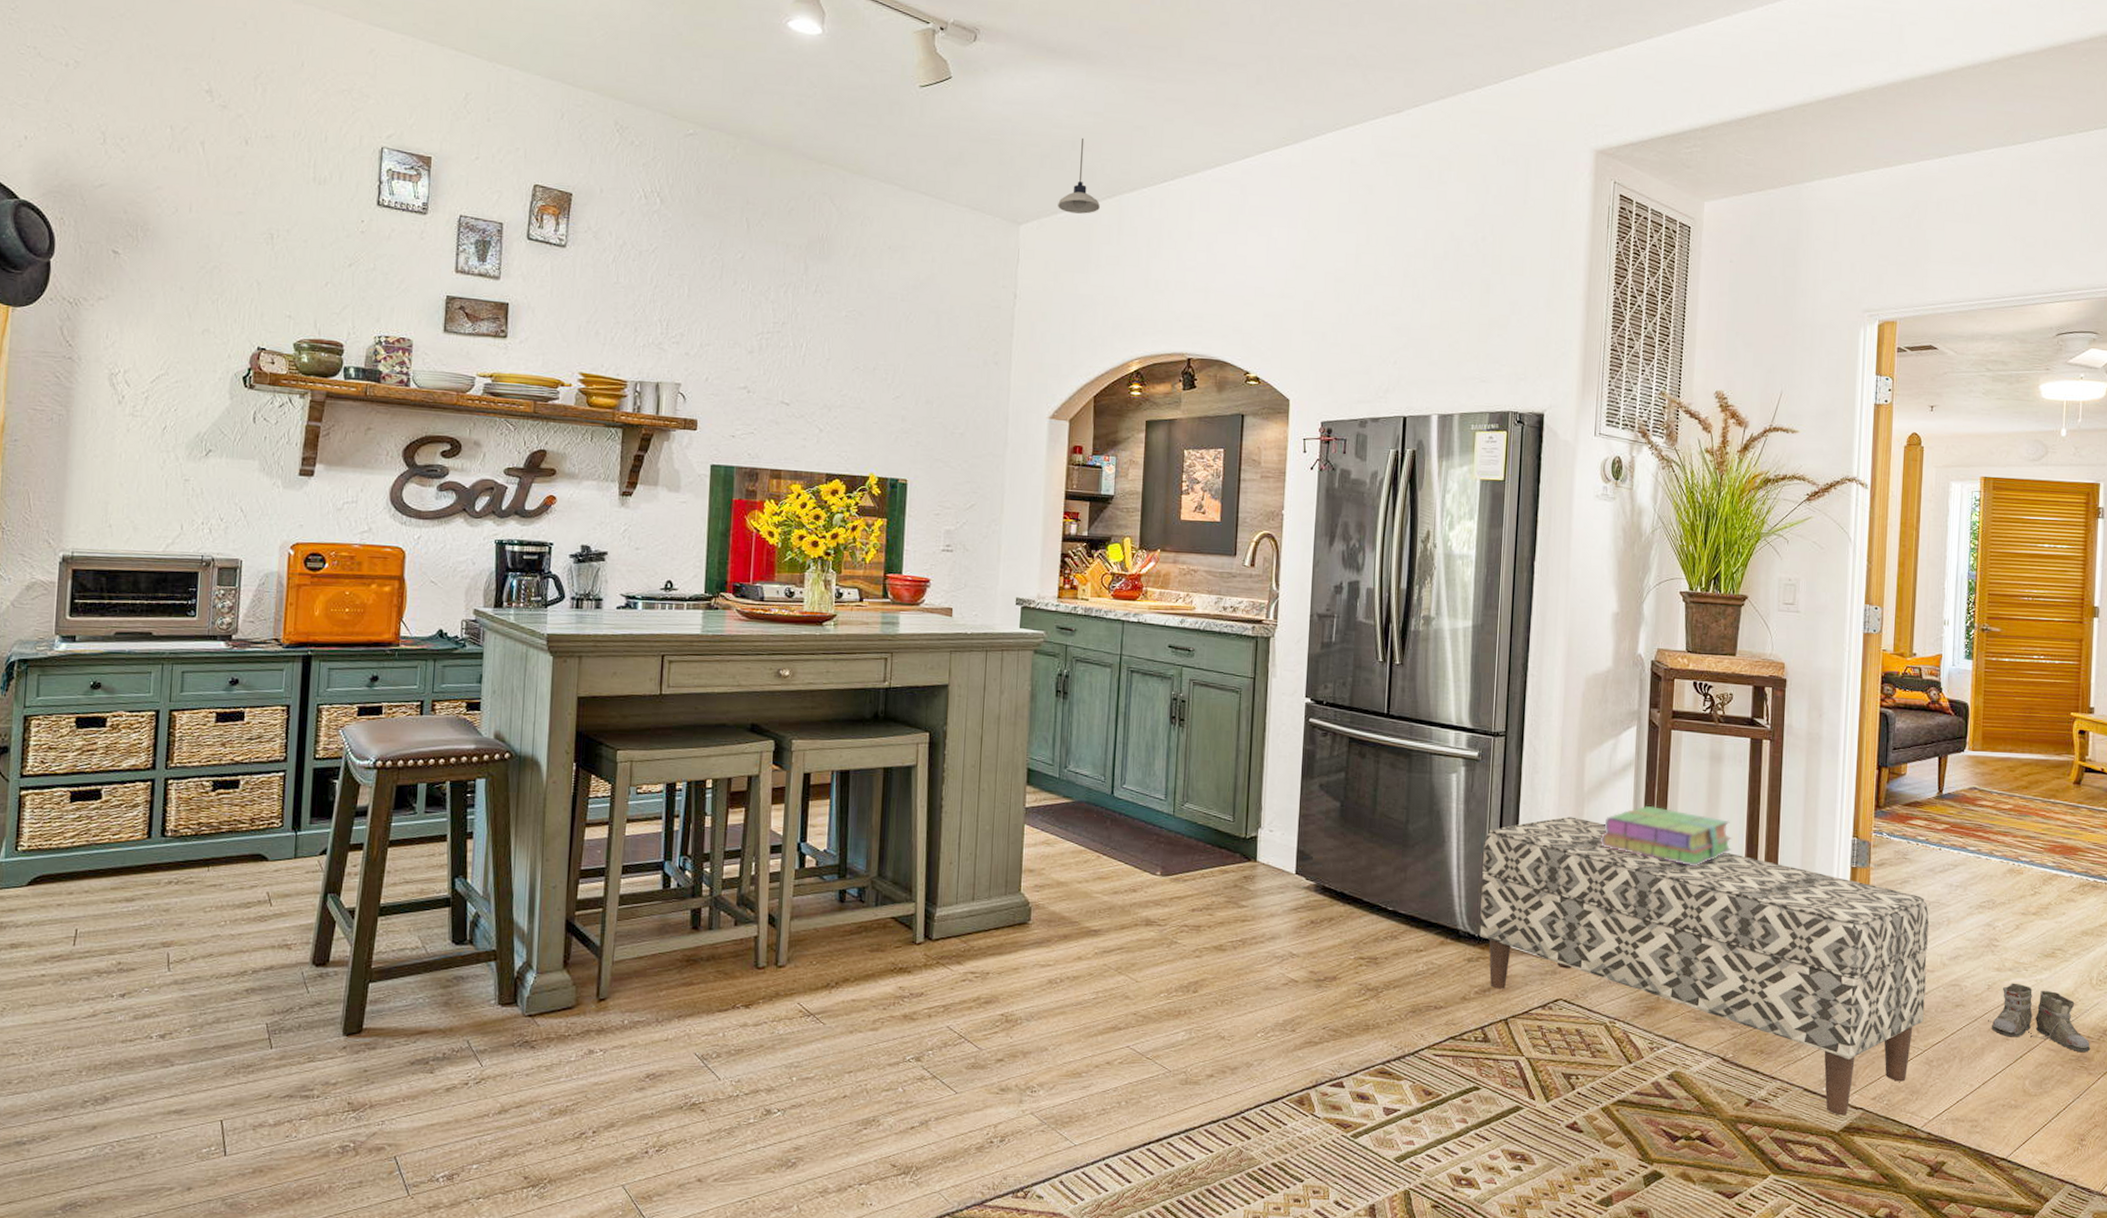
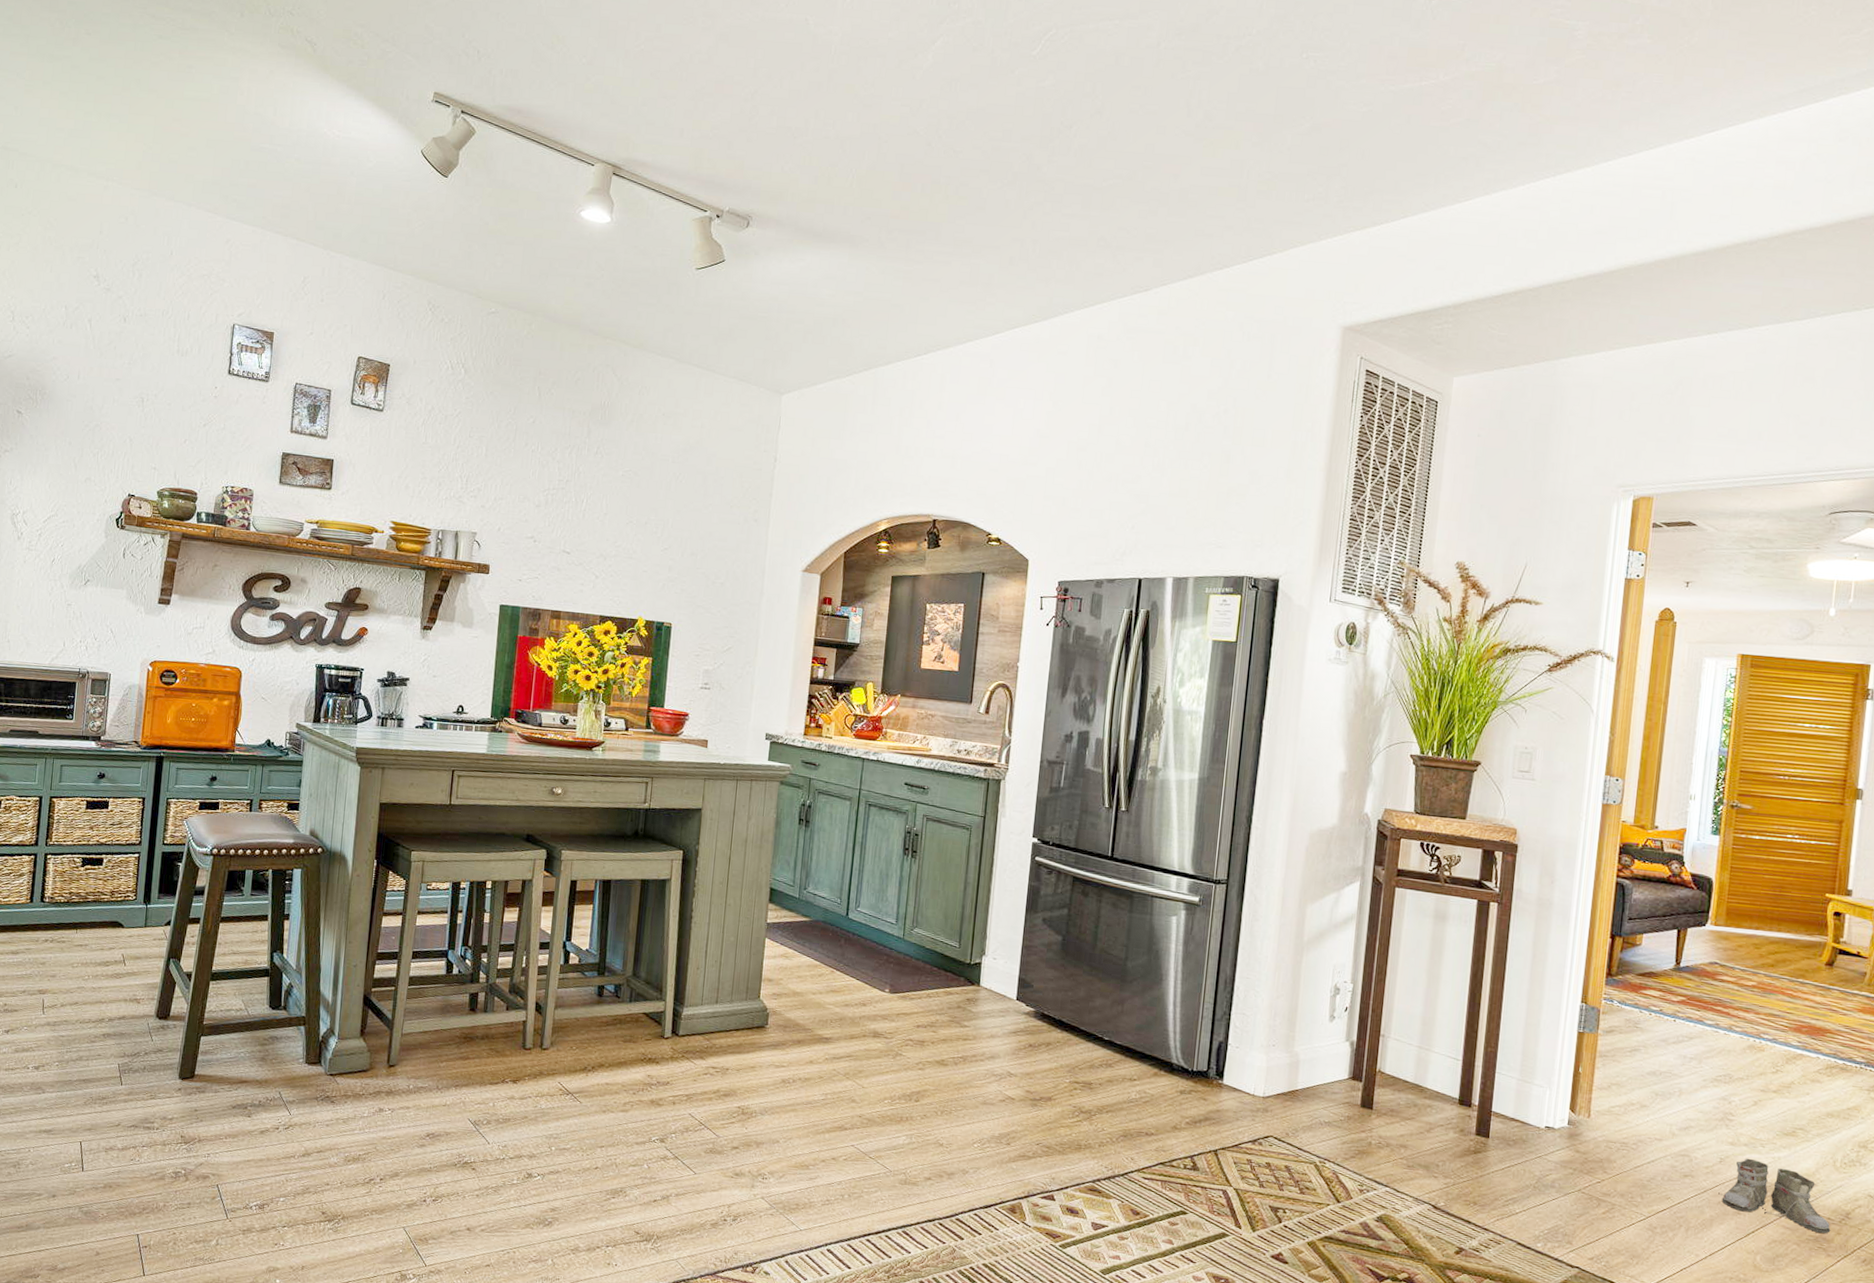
pendant light: present [1058,137,1100,214] -> none [818,315,857,385]
bench: present [1479,816,1930,1116] -> none [1192,964,1660,1273]
stack of books: present [1601,806,1732,867] -> none [1318,959,1453,1020]

